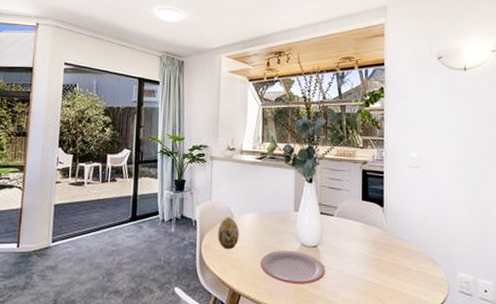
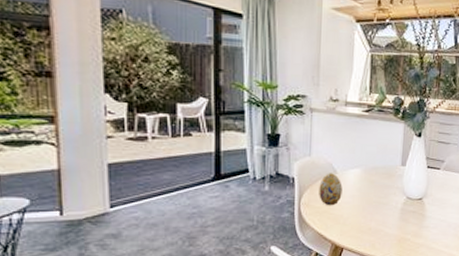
plate: present [260,250,325,284] -> none [364,203,429,235]

